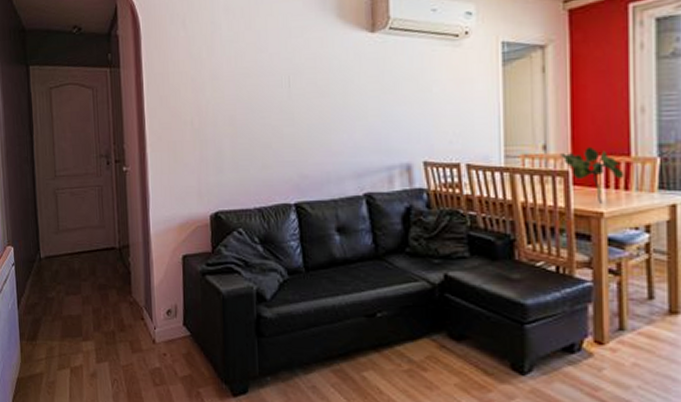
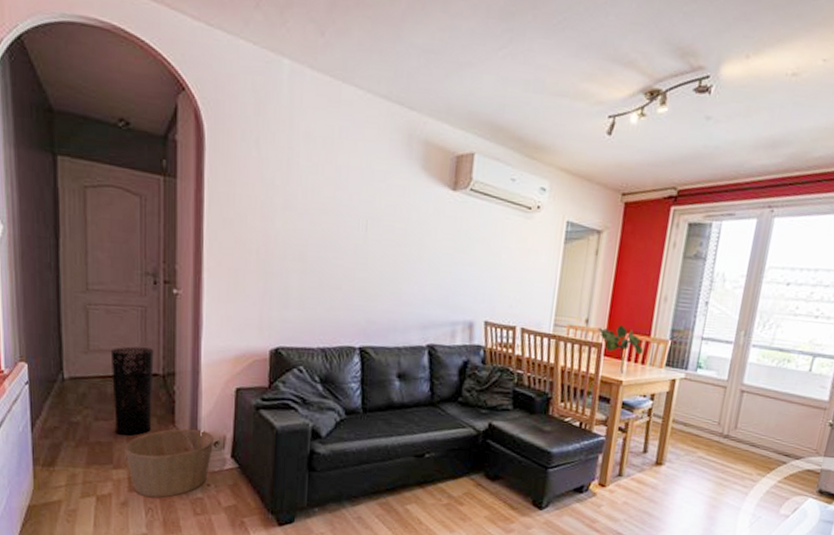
umbrella stand: none [75,224,112,308] -> present [110,346,154,436]
basket: none [91,299,167,369] -> present [124,428,215,498]

